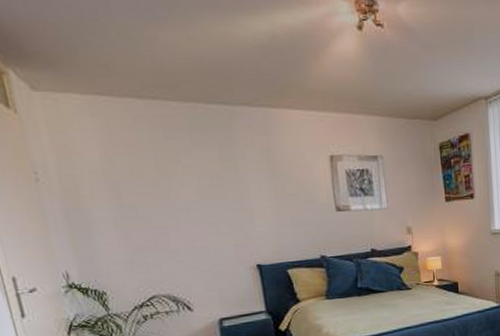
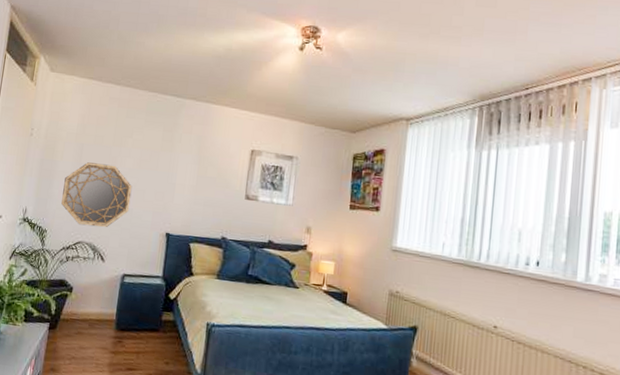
home mirror: none [107,200,205,278] -> present [61,162,133,228]

